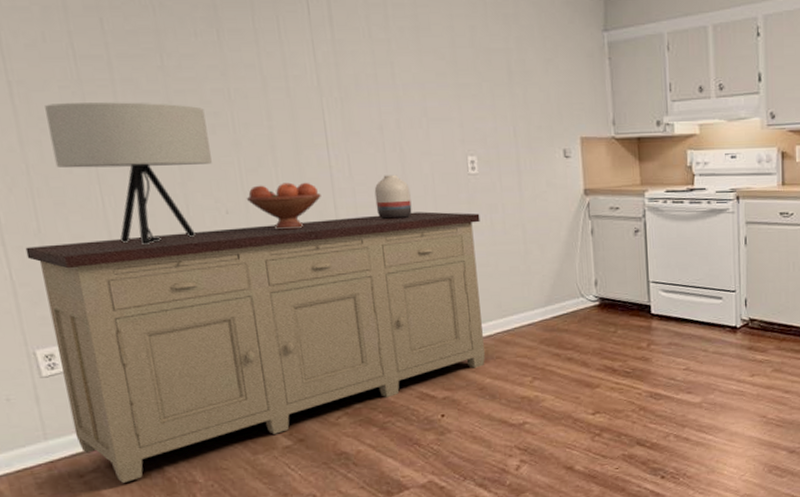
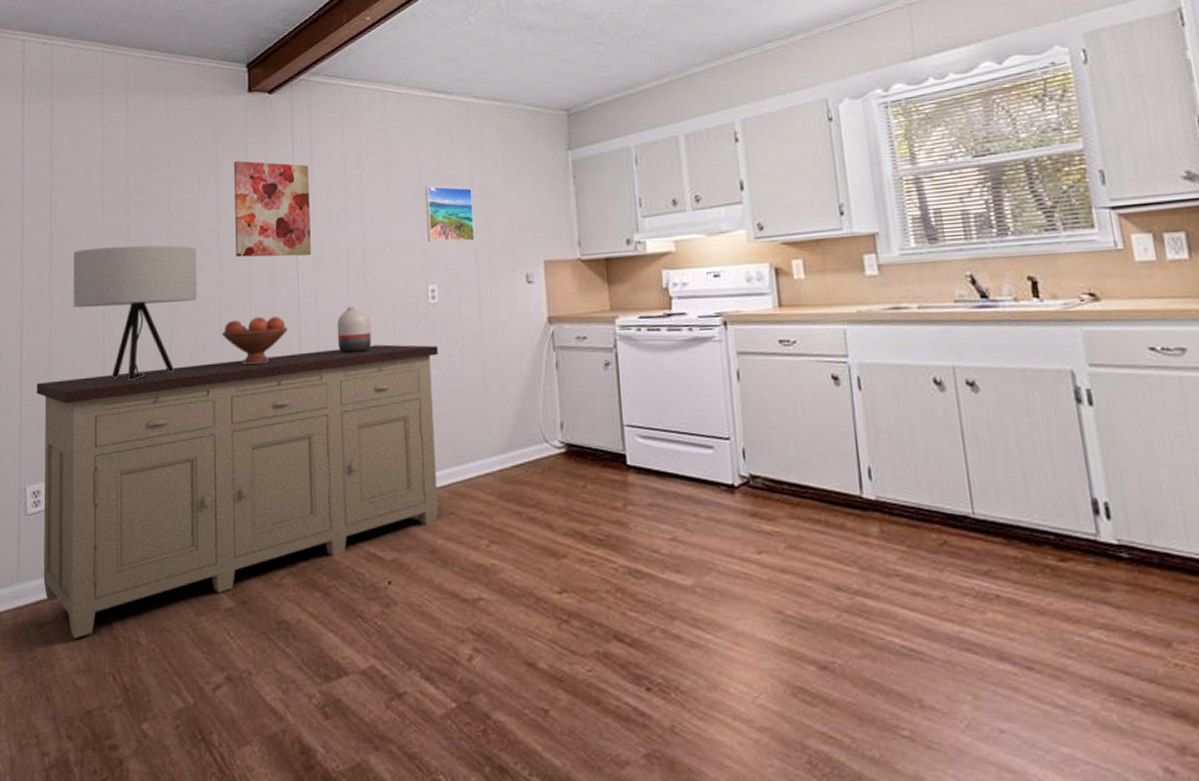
wall art: none [237,14,341,123] -> present [233,160,312,258]
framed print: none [460,57,513,116] -> present [425,185,475,242]

